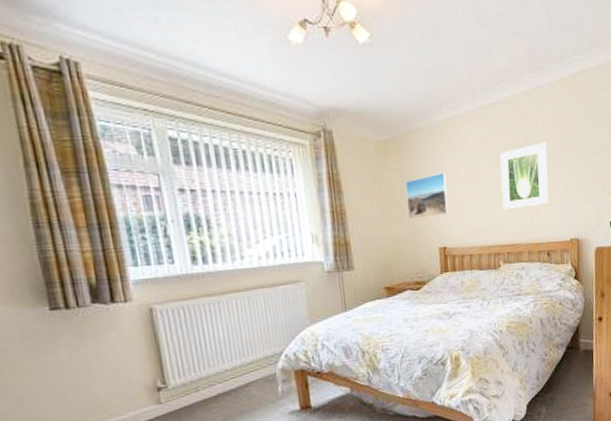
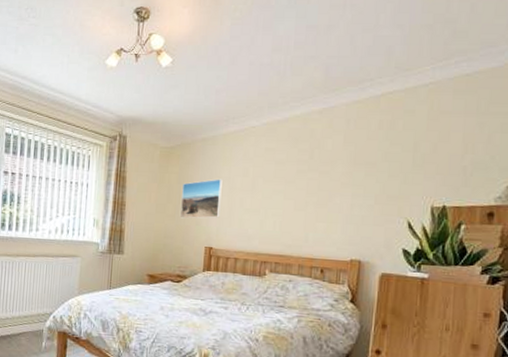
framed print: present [499,143,549,210] -> none [276,160,334,222]

